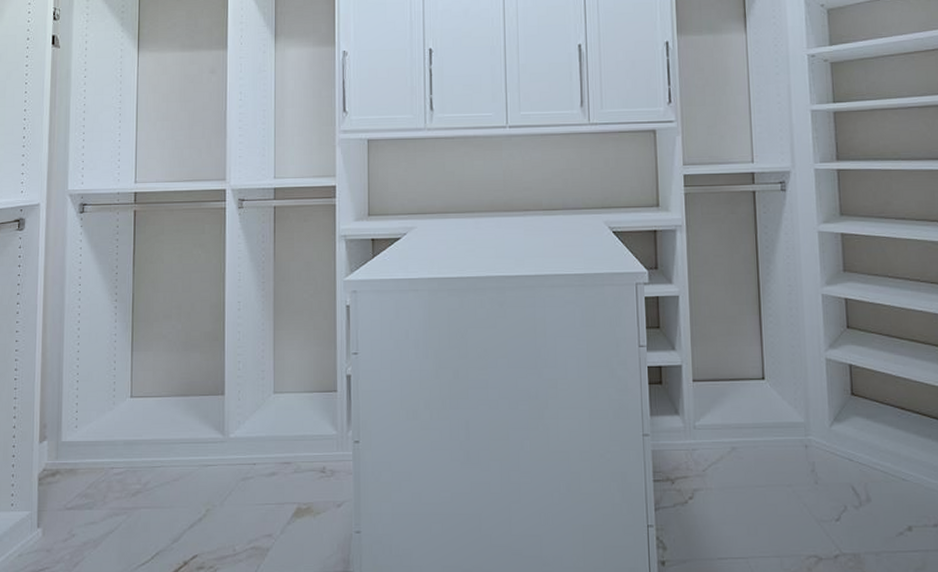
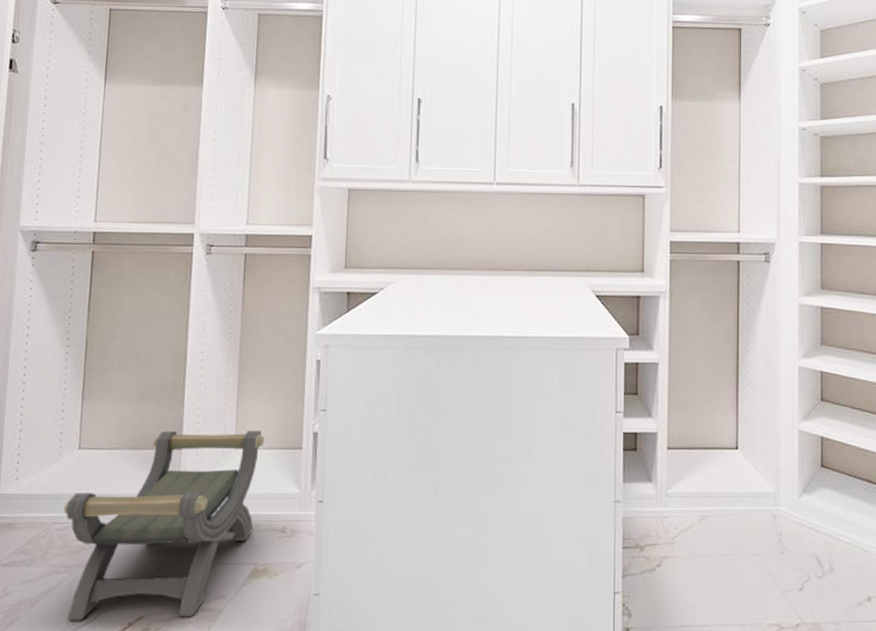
stool: none [120,374,301,562] -> present [63,430,265,622]

